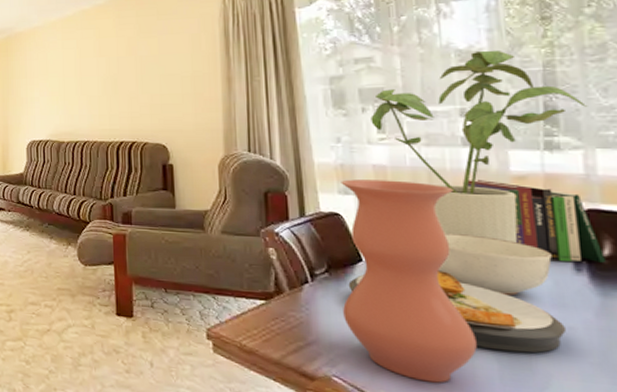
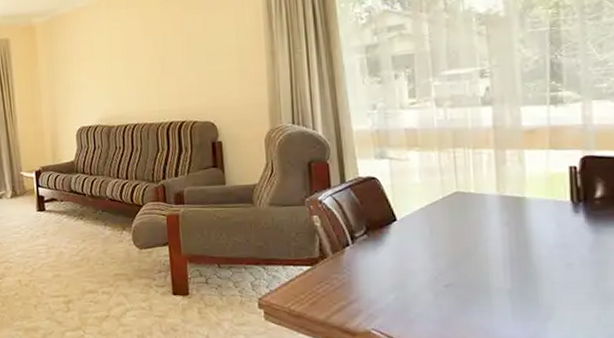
vase: present [340,179,477,383] -> none [377,142,494,325]
plate: present [348,270,566,353] -> none [384,223,565,290]
house plant: present [371,50,588,244] -> none [402,12,586,193]
bowl: present [438,234,552,295] -> none [461,187,555,240]
books: present [467,180,607,263] -> none [486,136,599,206]

